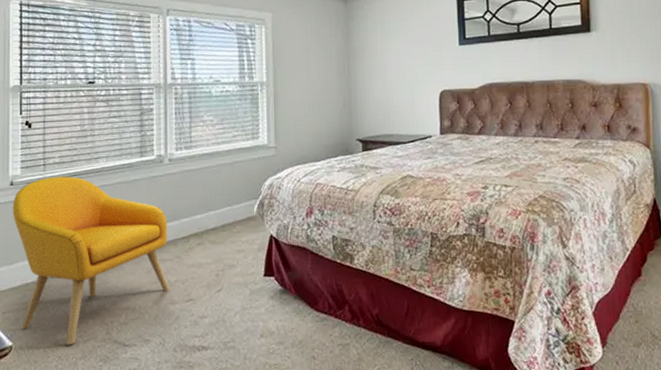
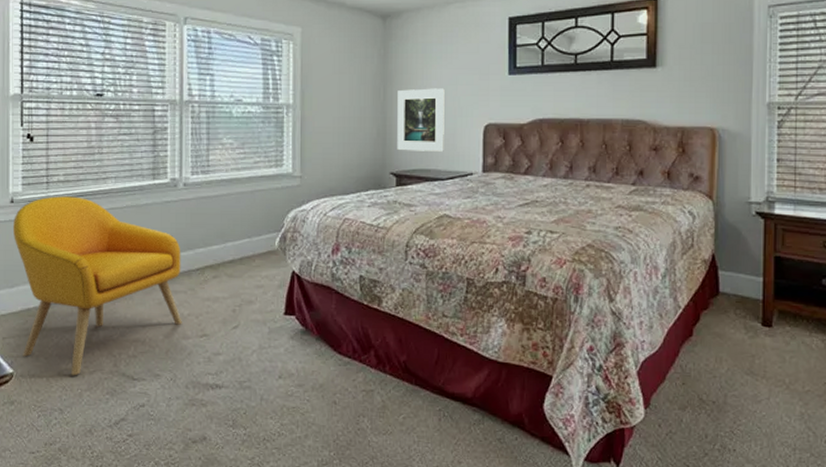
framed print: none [360,60,404,119] -> present [397,88,445,152]

